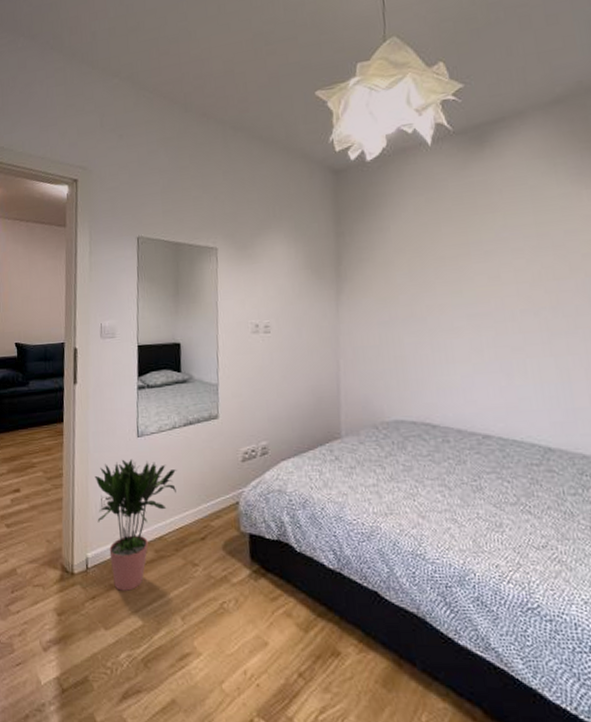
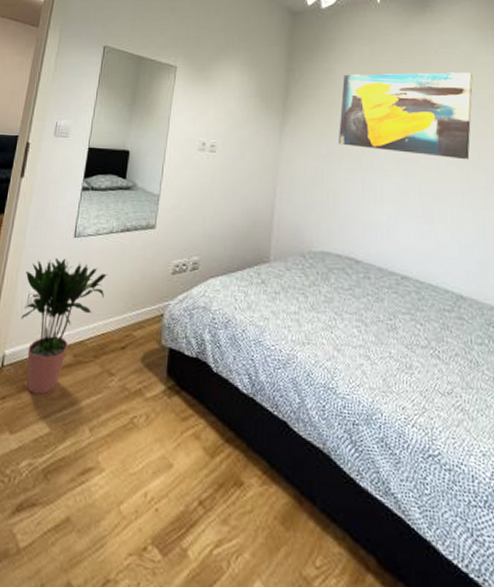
wall art: none [398,209,547,308] -> present [338,72,473,160]

